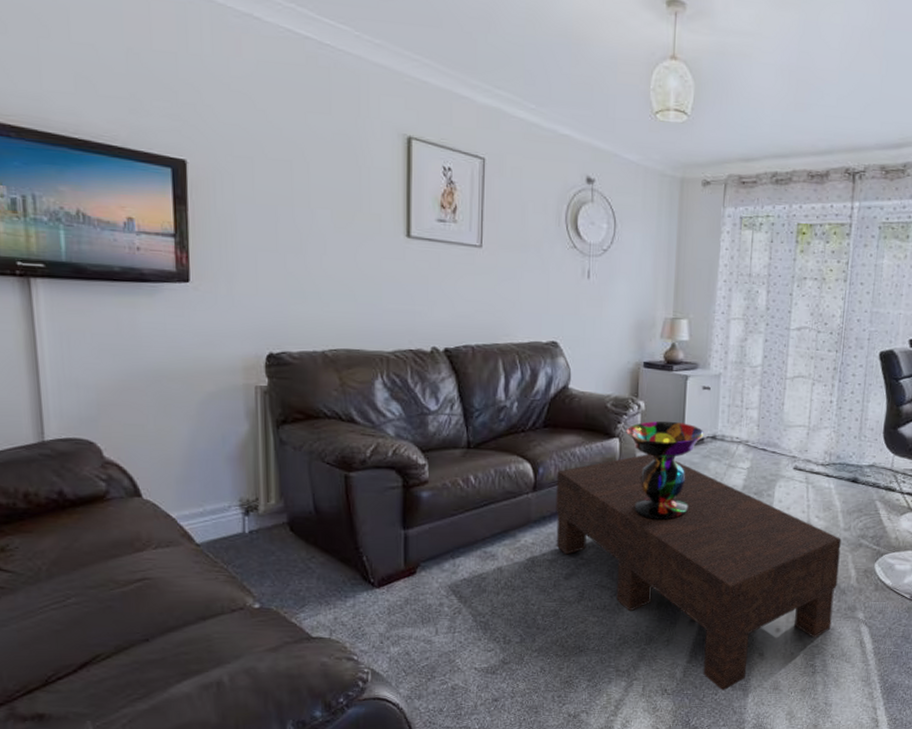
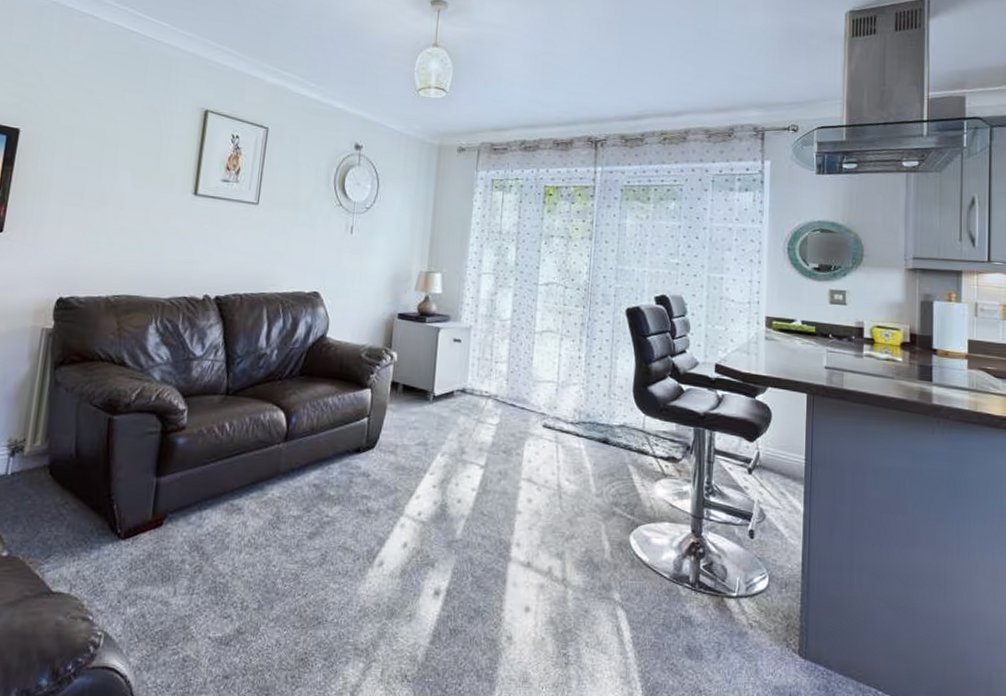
coffee table: present [556,454,841,691] -> none [302,406,593,681]
decorative bowl: present [626,420,704,521] -> none [378,372,454,478]

